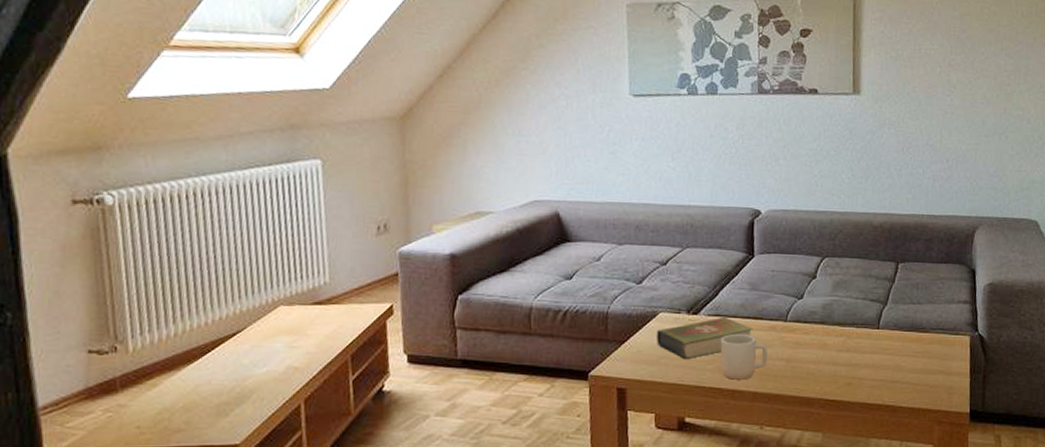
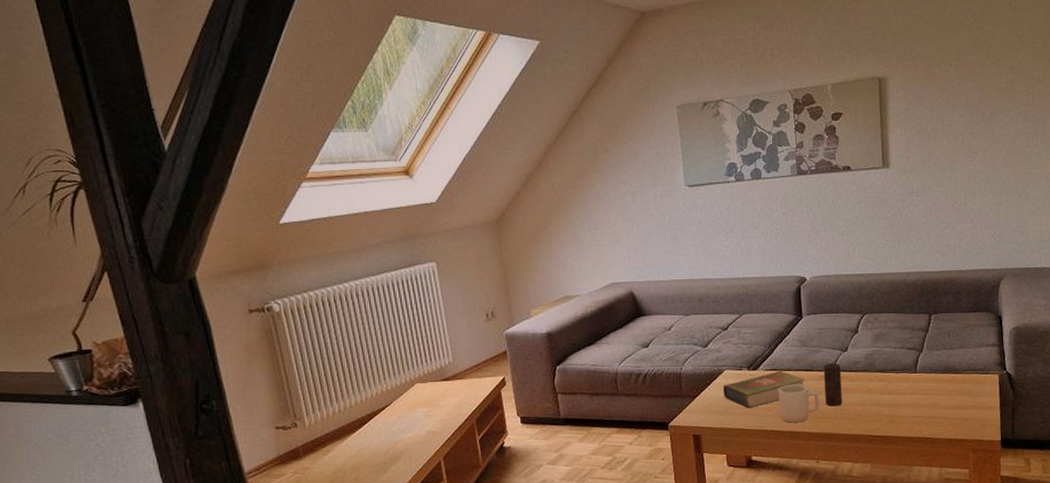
candle: none [774,311,795,363] -> present [823,363,843,407]

